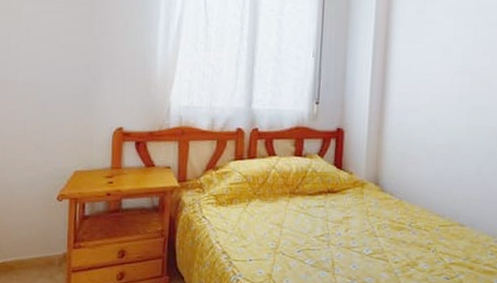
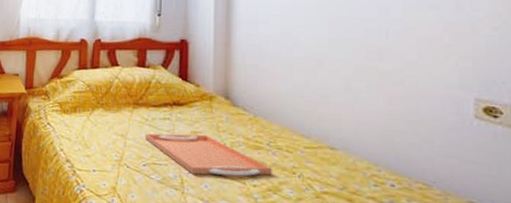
serving tray: none [300,219,412,256] -> present [144,133,272,177]

